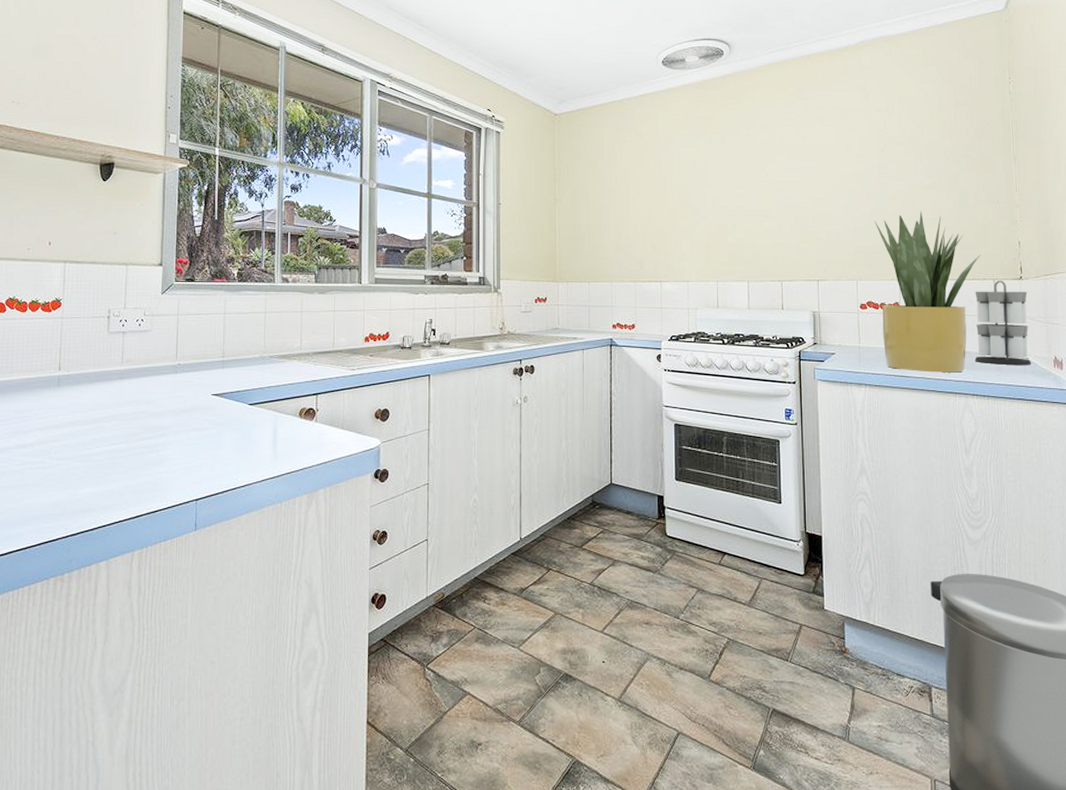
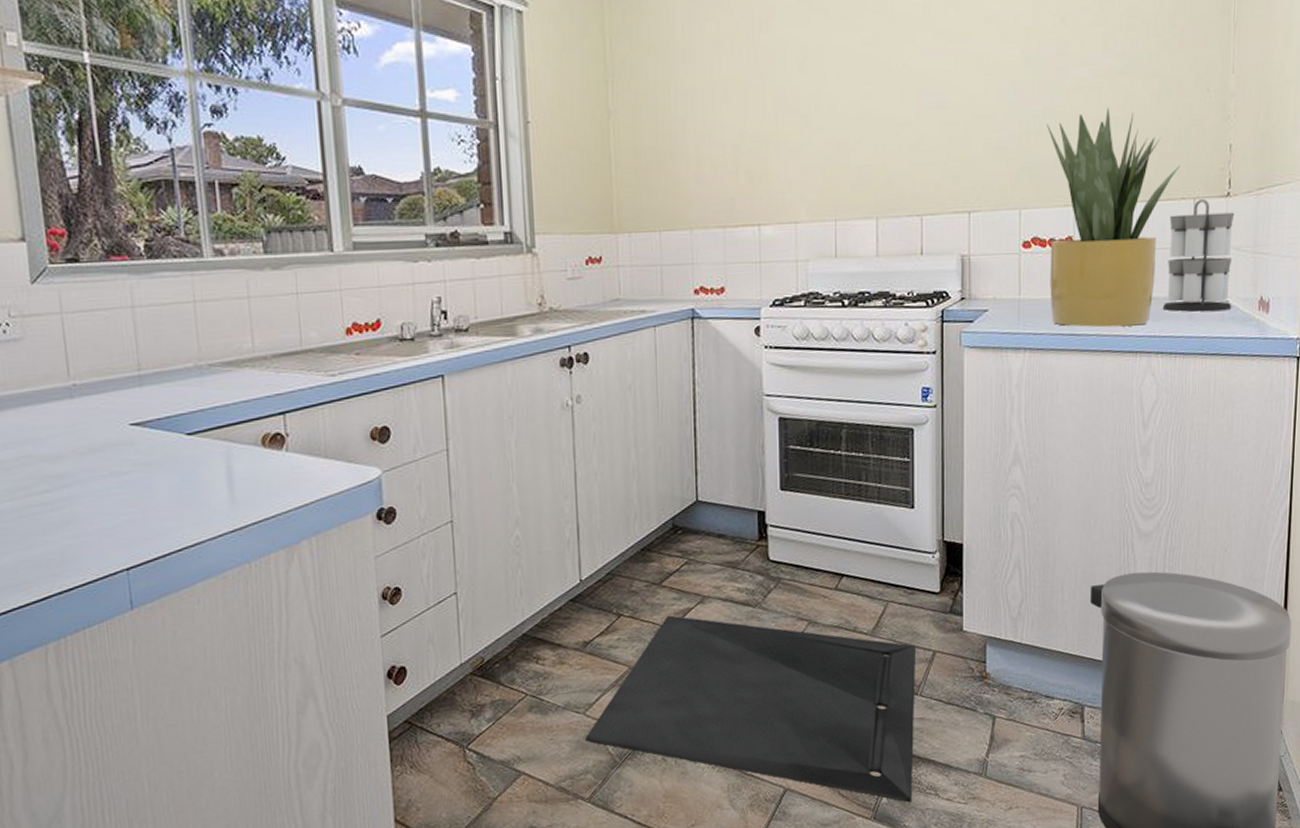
door mat: none [519,573,786,757] -> present [586,615,915,803]

